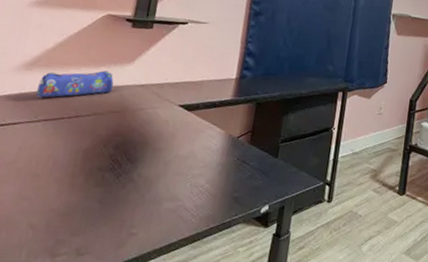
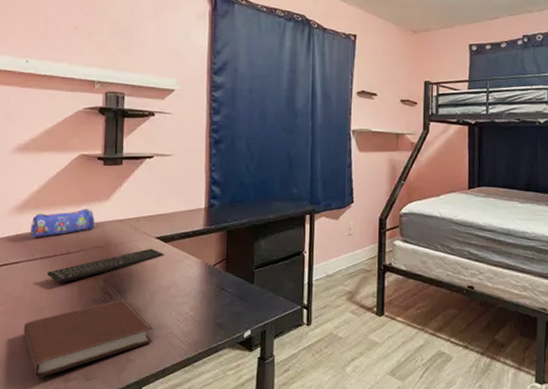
notebook: none [10,168,163,251] -> present [23,299,153,377]
keyboard: none [48,116,186,149] -> present [46,248,165,284]

